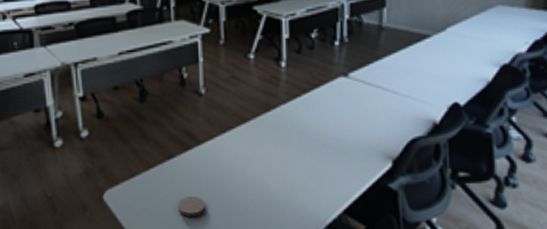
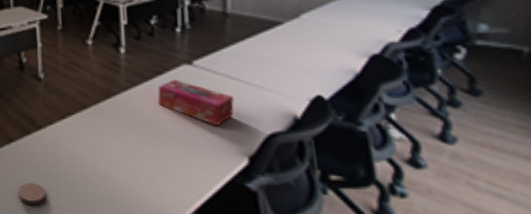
tissue box: none [315,92,383,134] -> present [158,80,234,126]

